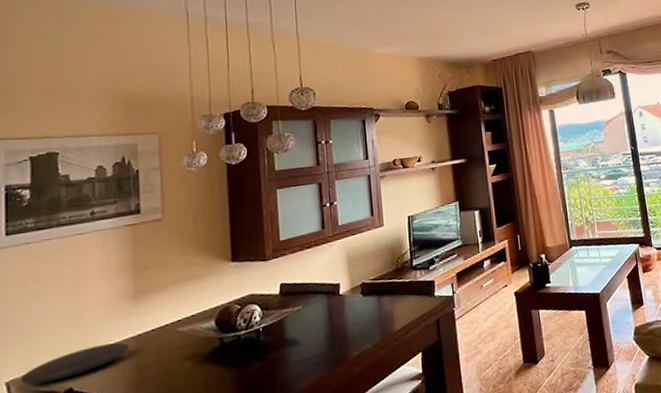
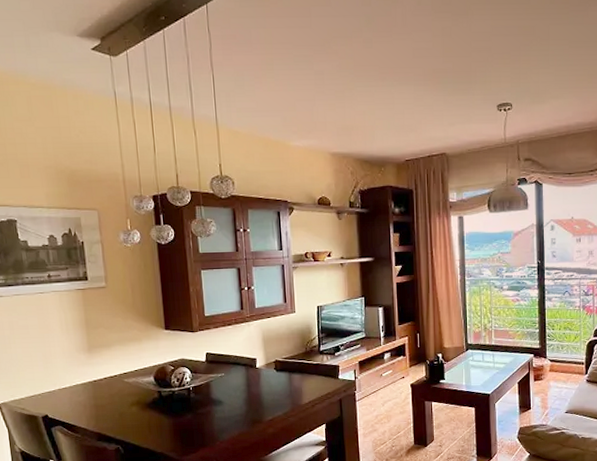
plate: present [19,342,130,385] -> none [8,385,88,409]

